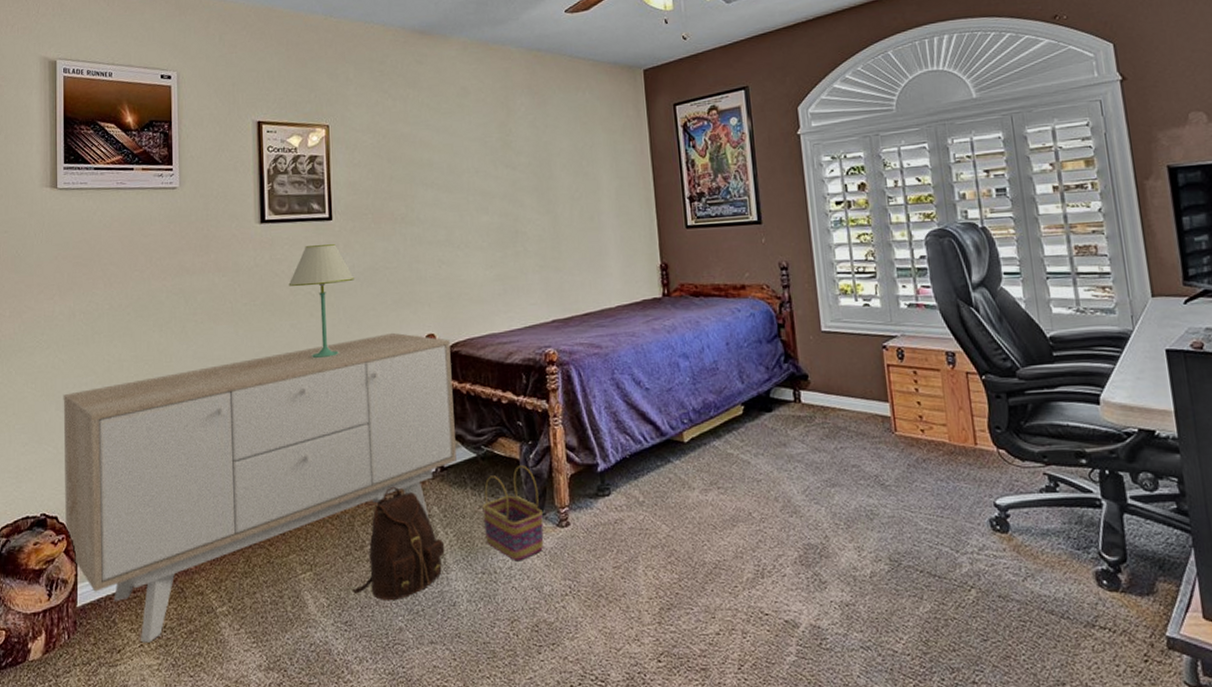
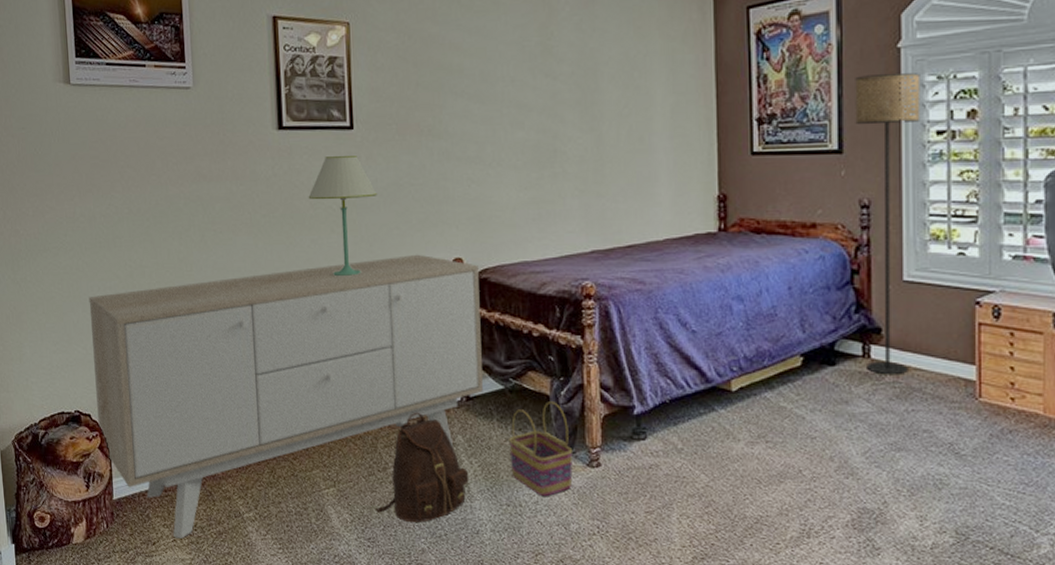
floor lamp: none [766,155,834,417] -> present [855,73,921,376]

